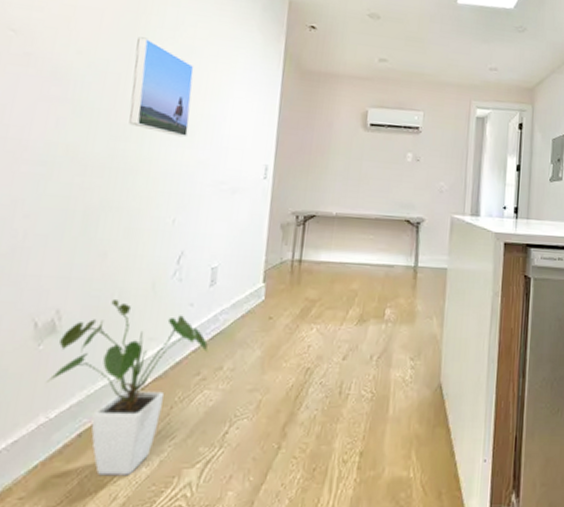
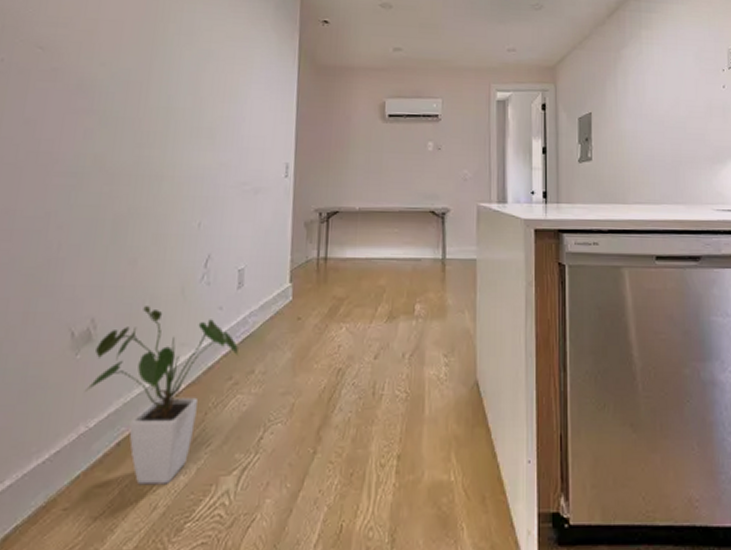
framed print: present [129,37,195,138] -> none [152,44,212,141]

